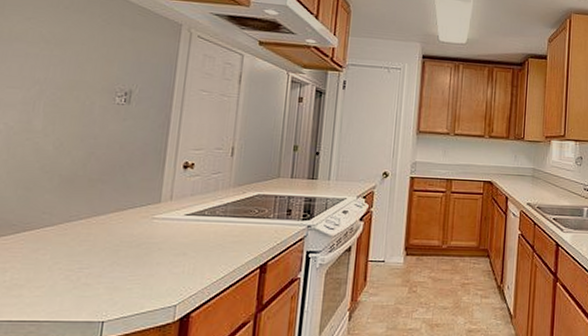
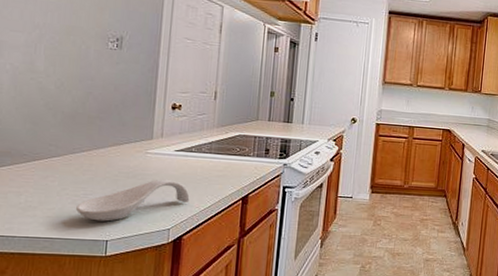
spoon rest: none [69,247,201,299] -> present [76,179,190,222]

